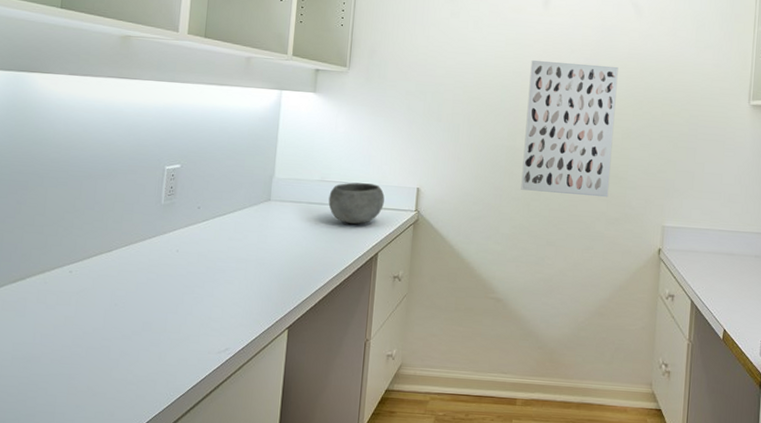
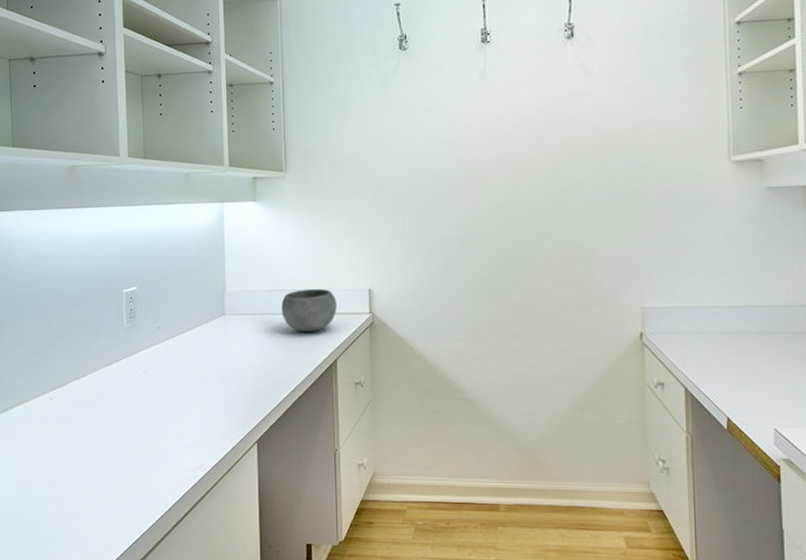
wall art: present [521,60,618,198] -> none [473,136,576,282]

